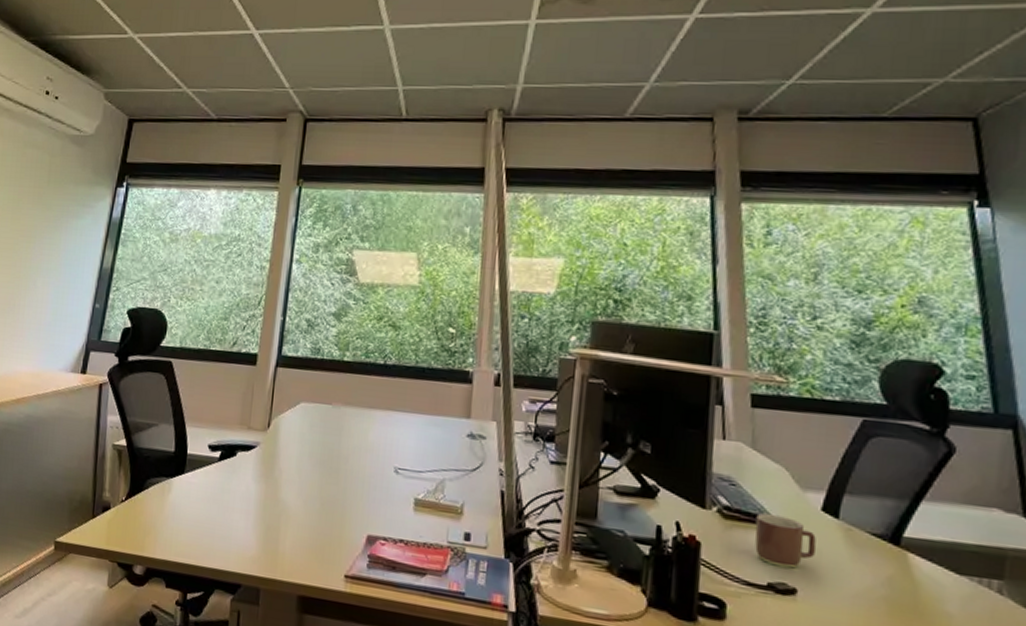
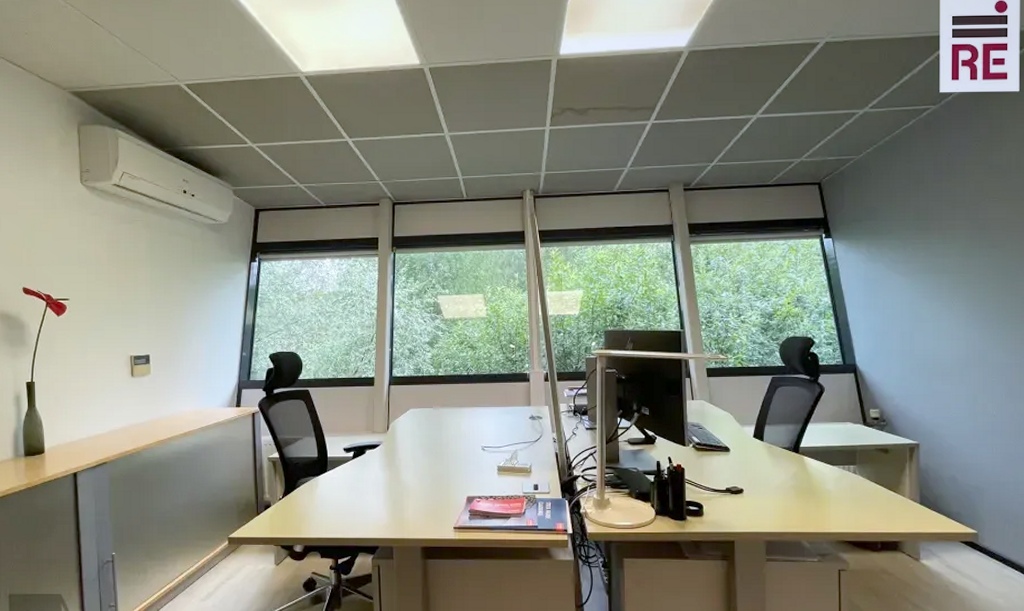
mug: present [754,513,817,569] -> none [716,444,753,477]

